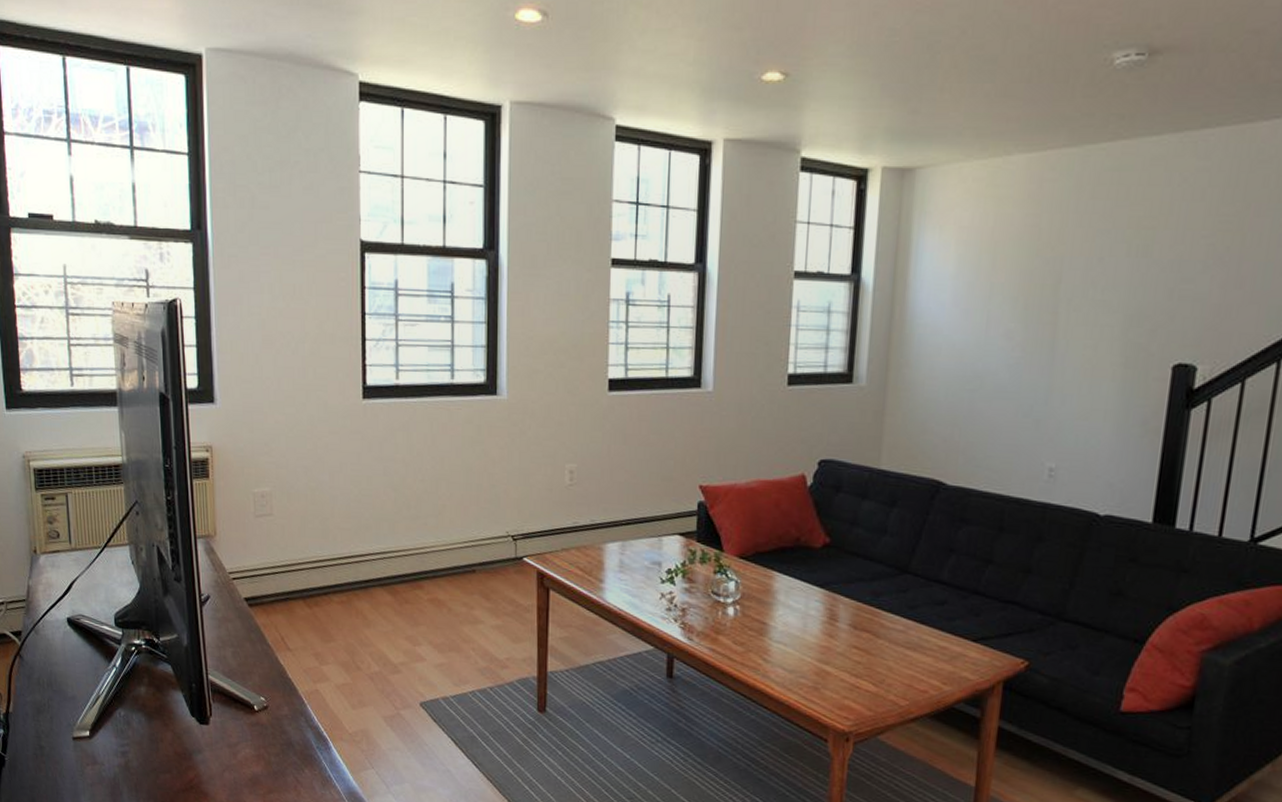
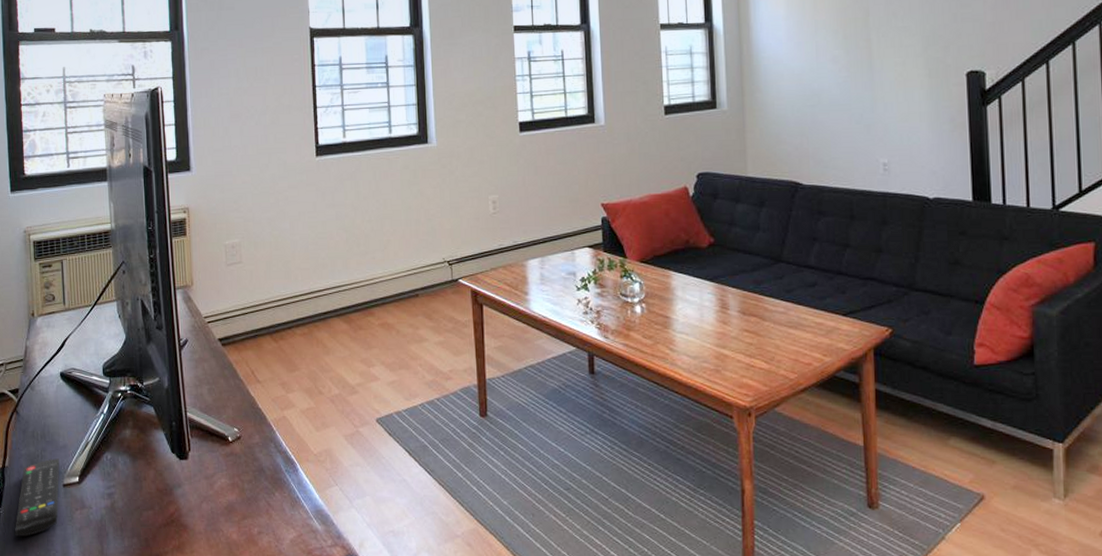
remote control: none [21,709,69,787] -> present [15,458,60,537]

